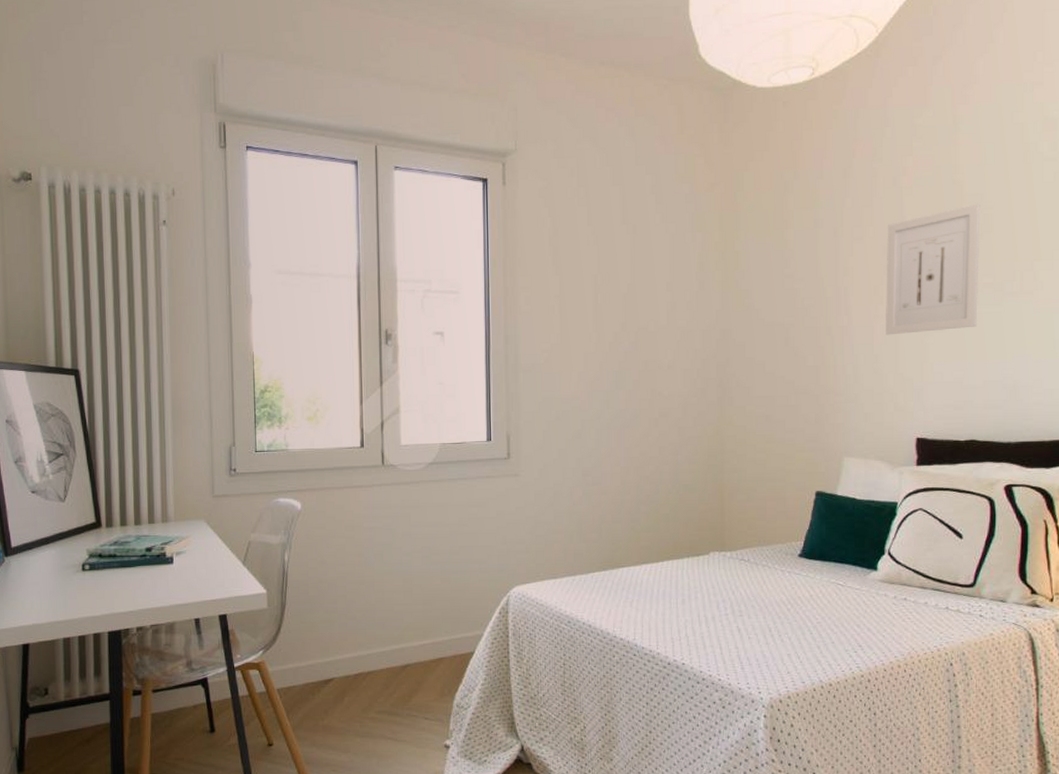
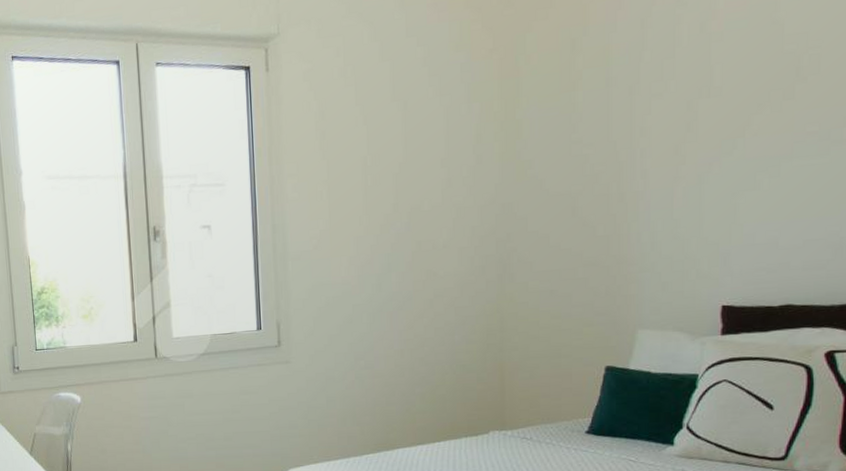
wall art: present [886,204,981,335] -> none [688,43,806,198]

